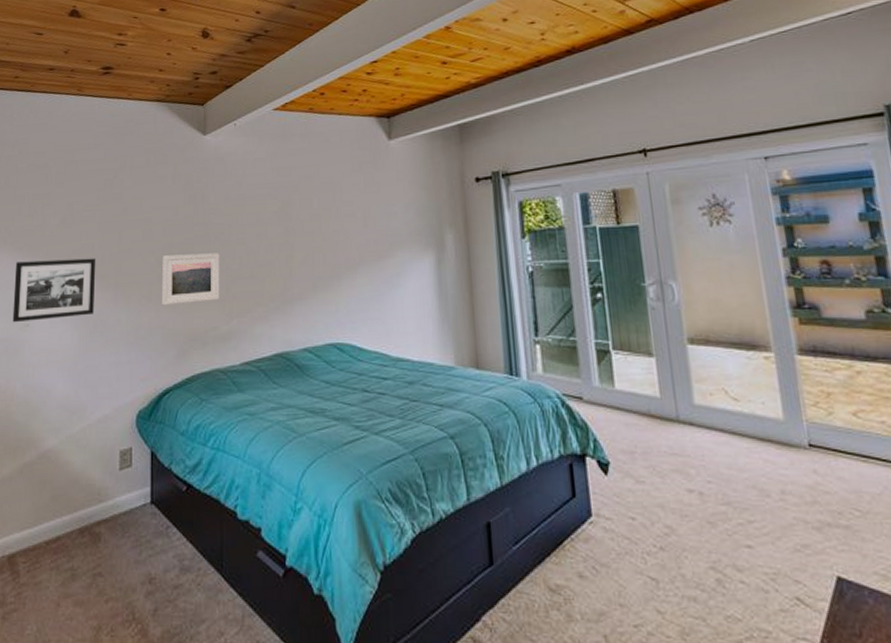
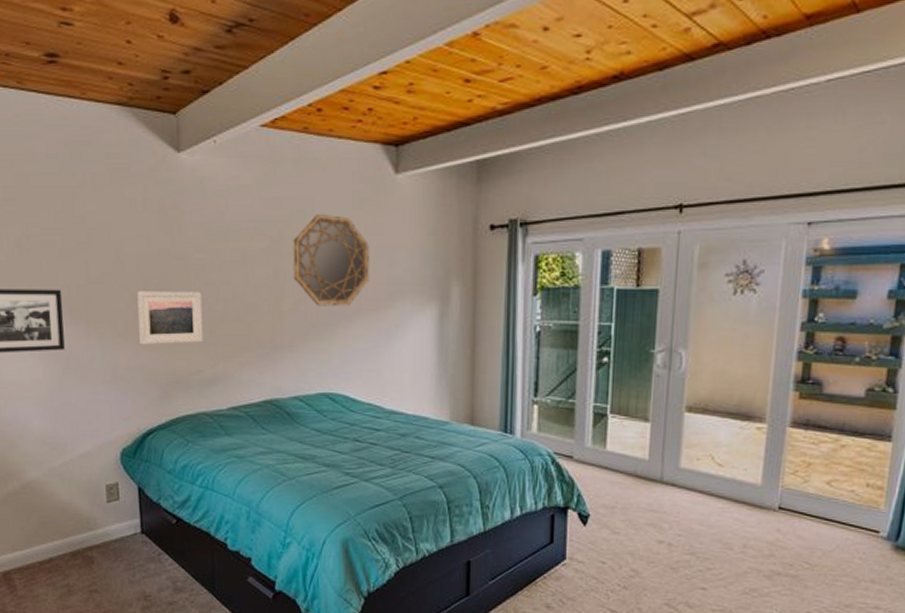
home mirror: none [301,178,370,260] -> present [292,215,369,306]

